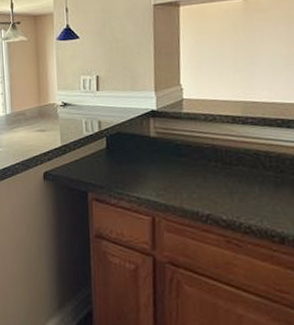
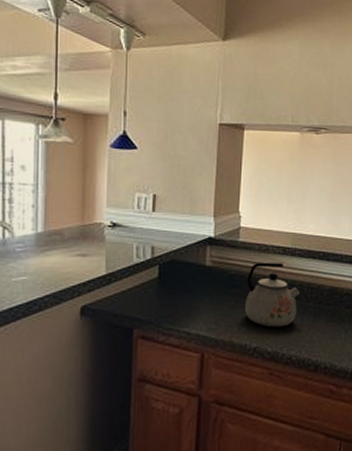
kettle: none [193,131,256,196] -> present [244,262,300,328]

